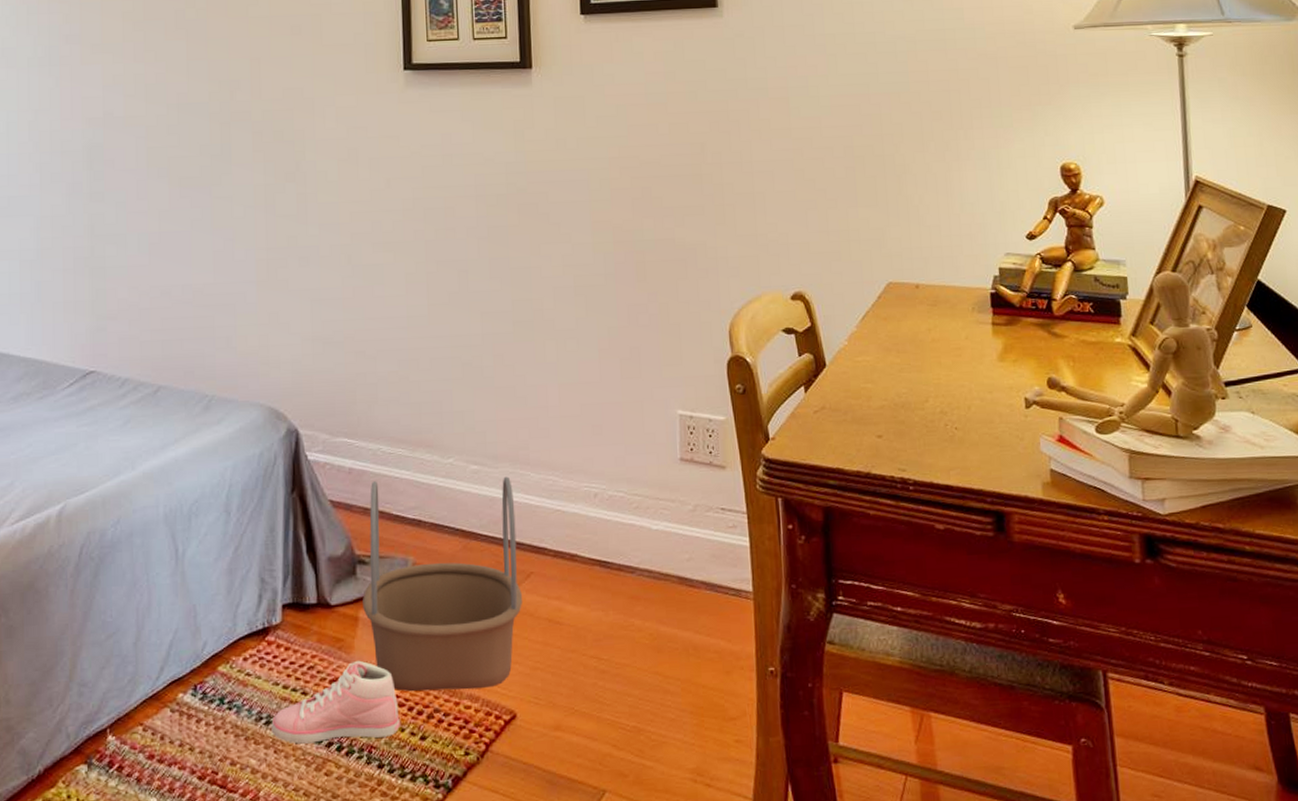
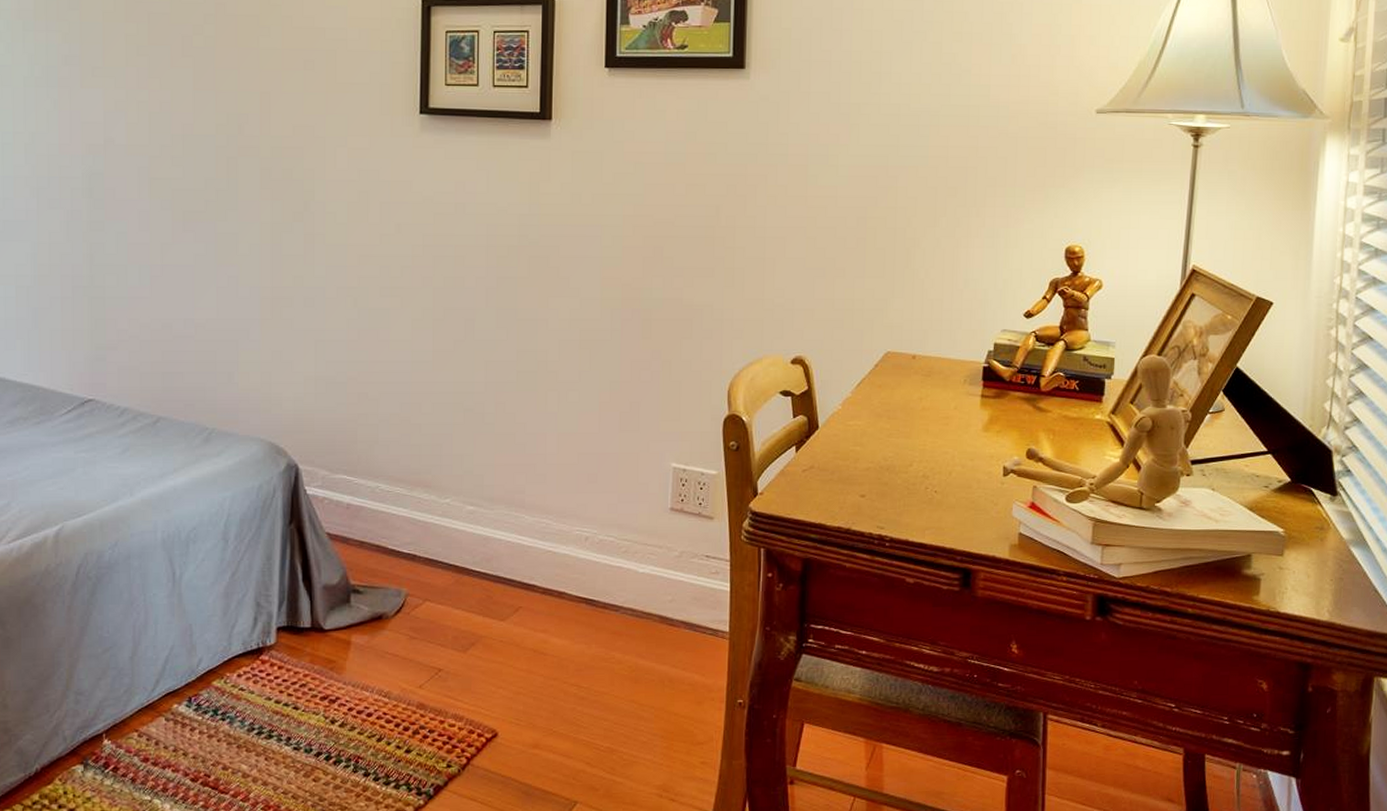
sneaker: present [271,660,400,744] -> none [263,680,387,753]
basket: present [363,476,522,692] -> none [356,517,510,710]

